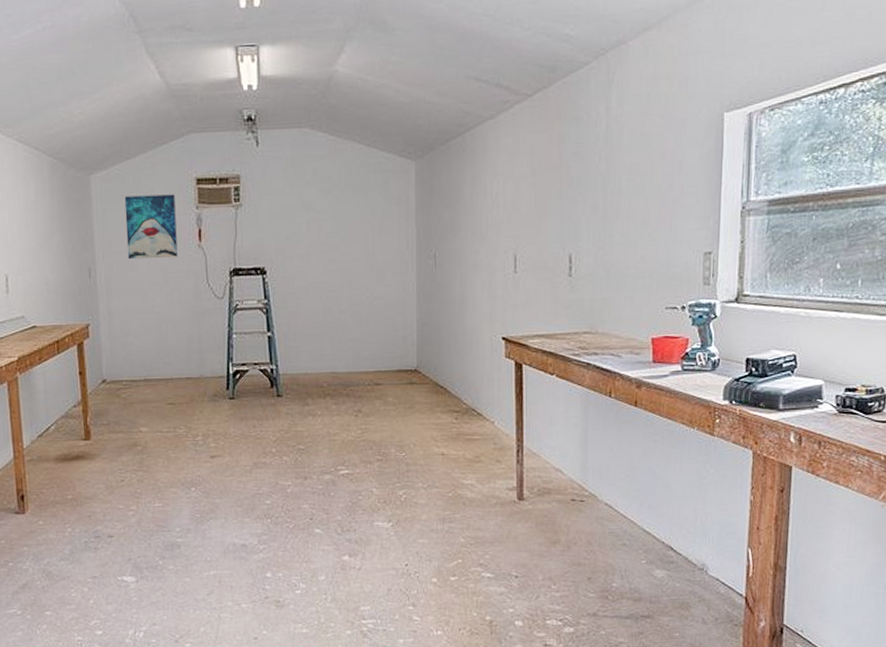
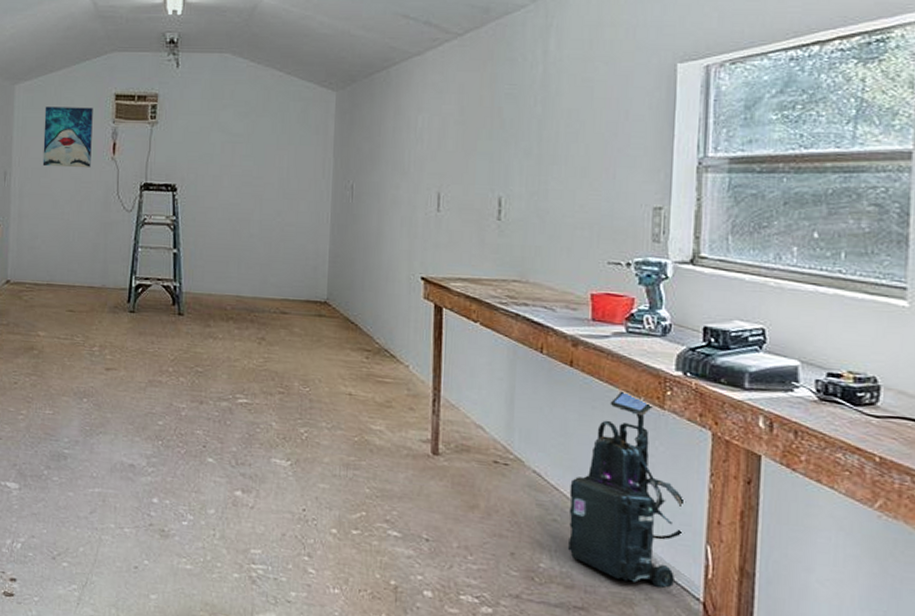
vacuum cleaner: none [636,422,732,589] -> present [568,389,687,588]

